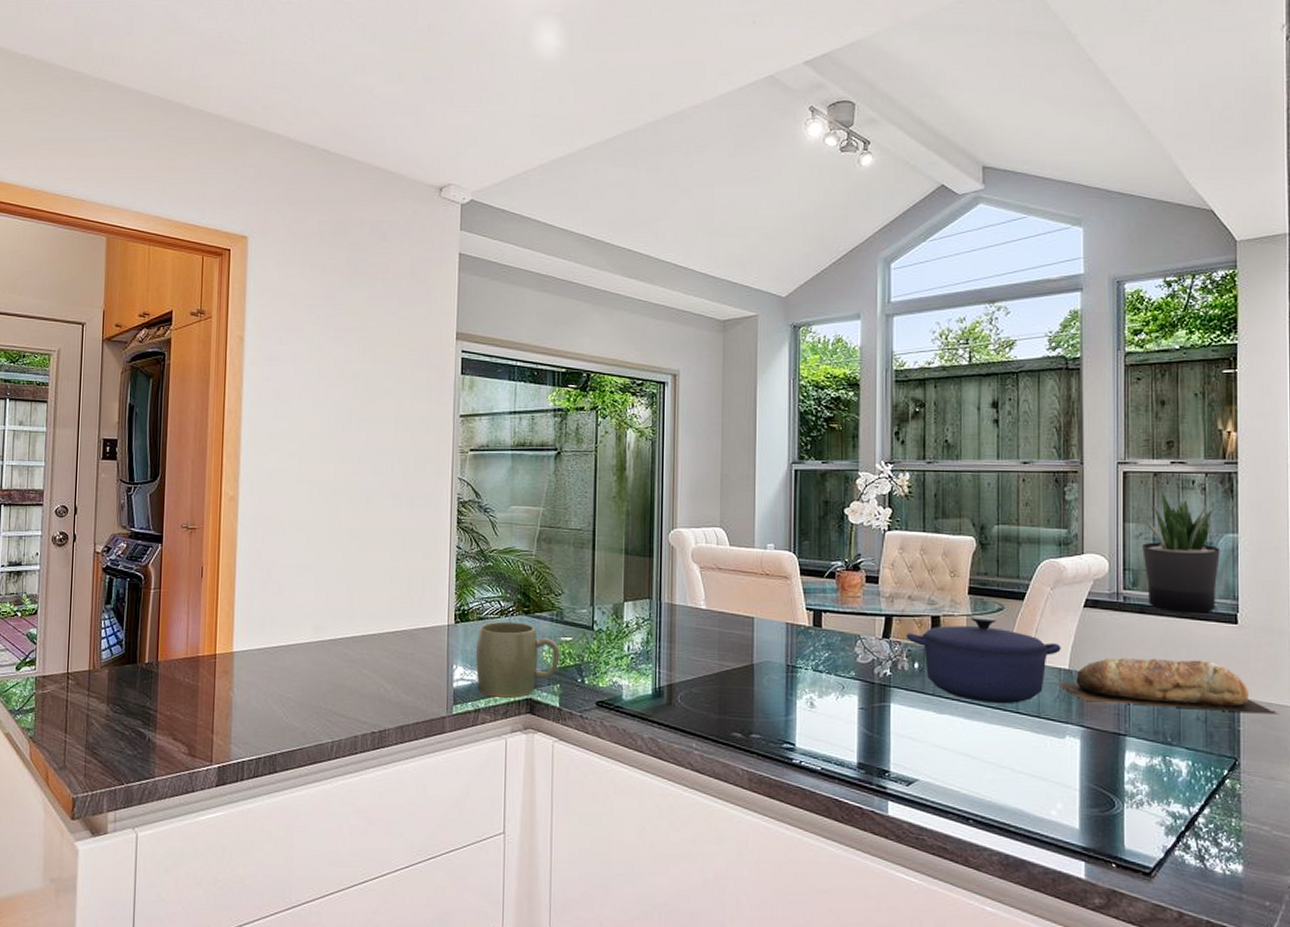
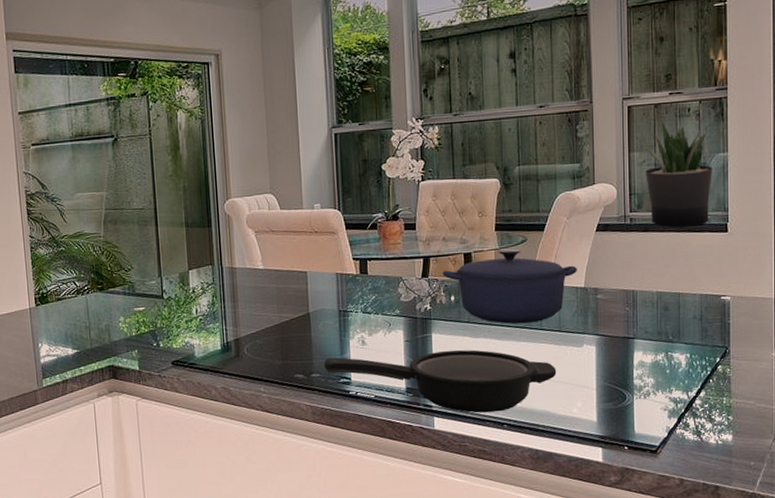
mug: present [476,621,560,698] -> none [58,298,135,368]
frying pan: none [766,718,1034,804] -> present [324,349,557,413]
bread loaf: present [1056,657,1279,715] -> none [574,266,763,313]

